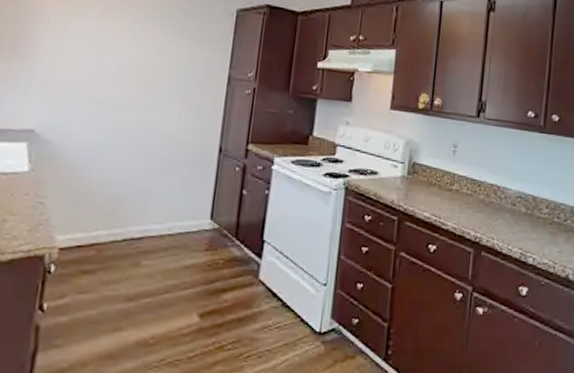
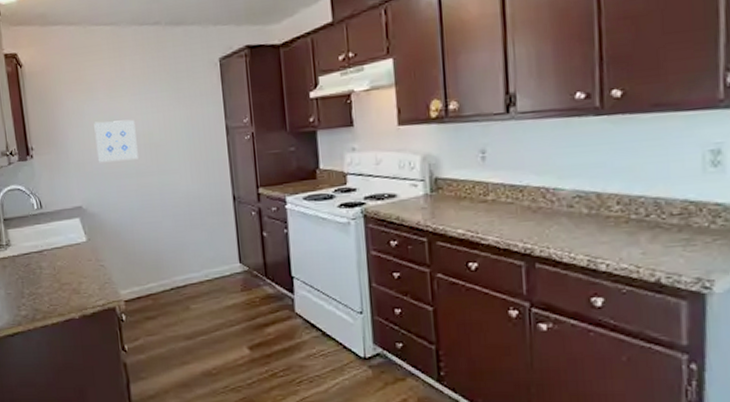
wall art: none [70,40,128,90] -> present [94,119,138,163]

